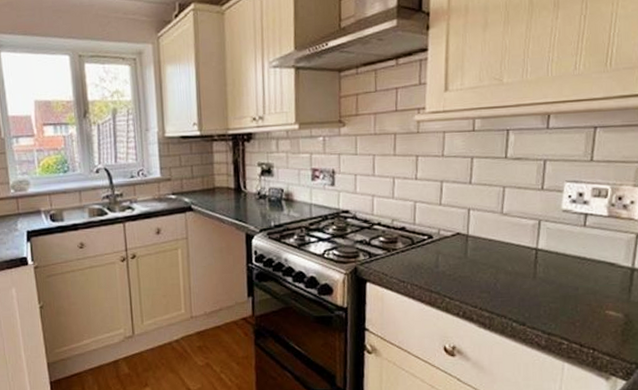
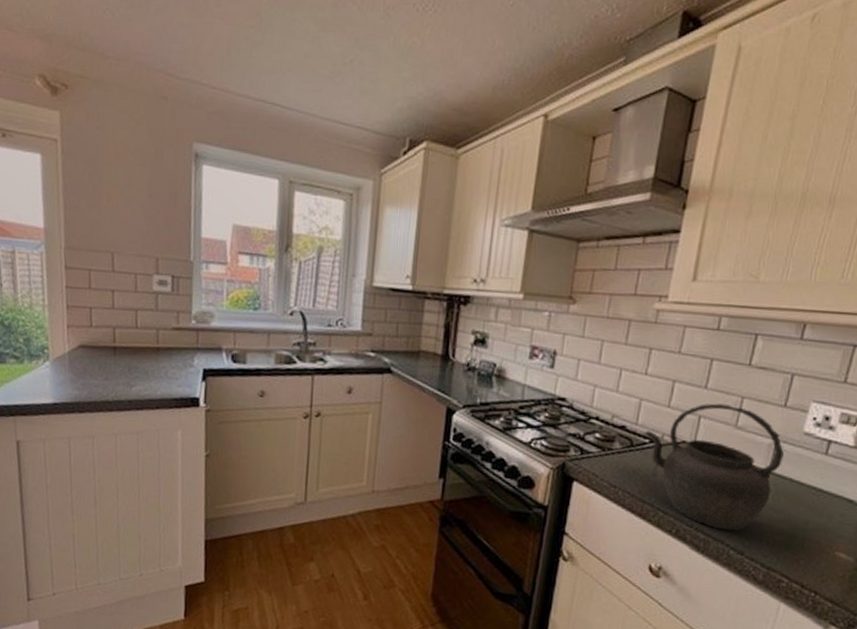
kettle: none [421,195,547,307] -> present [643,403,784,532]

